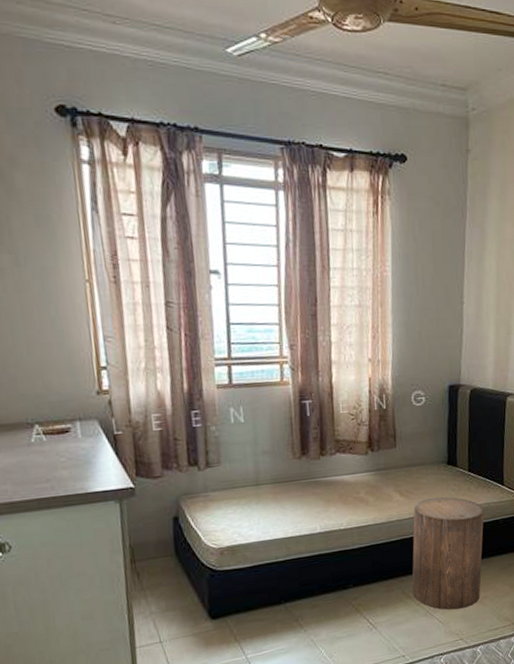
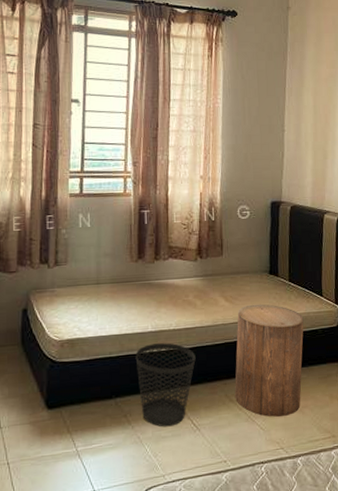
wastebasket: none [304,543,370,628] -> present [135,343,196,427]

